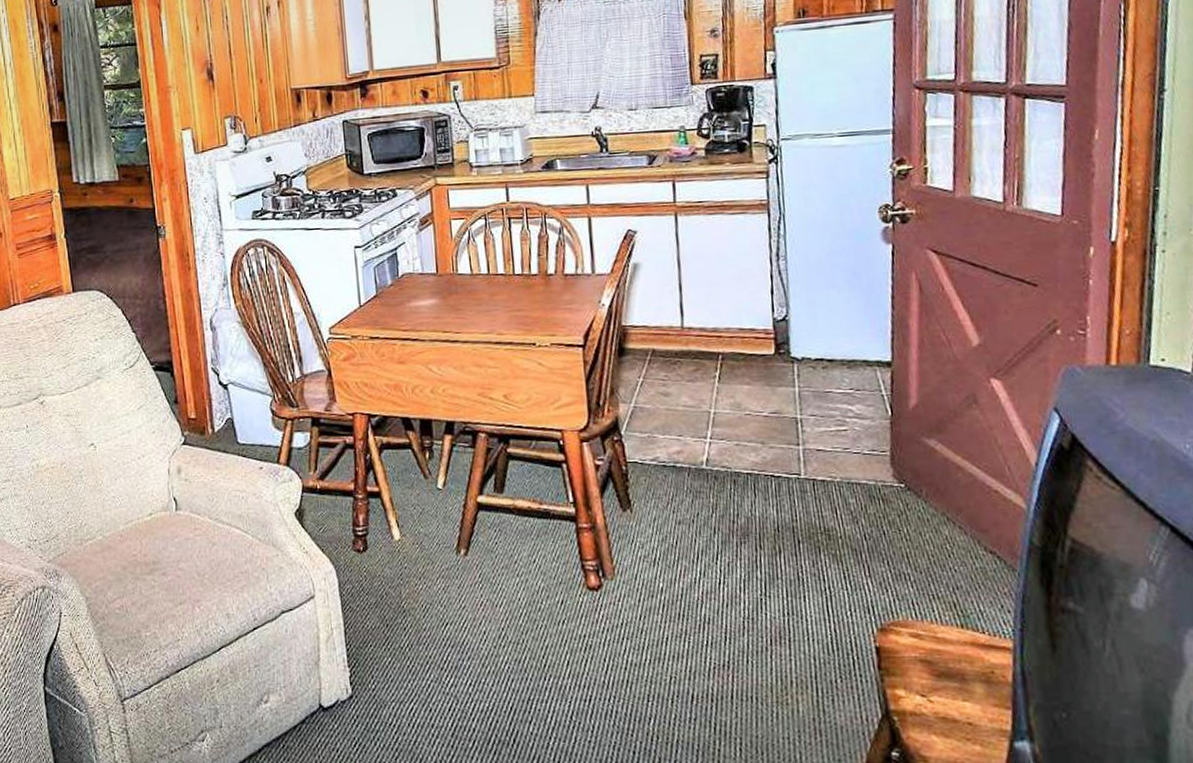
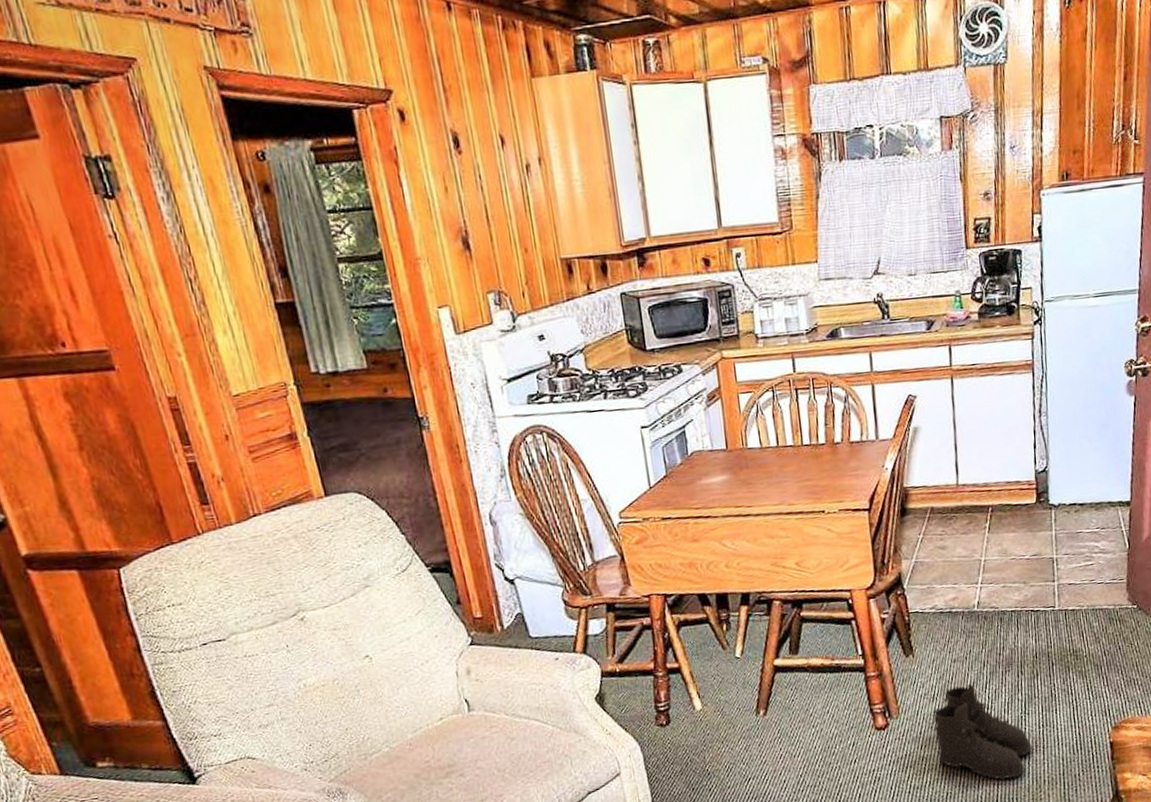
boots: none [652,552,775,673] -> present [931,684,1032,781]

